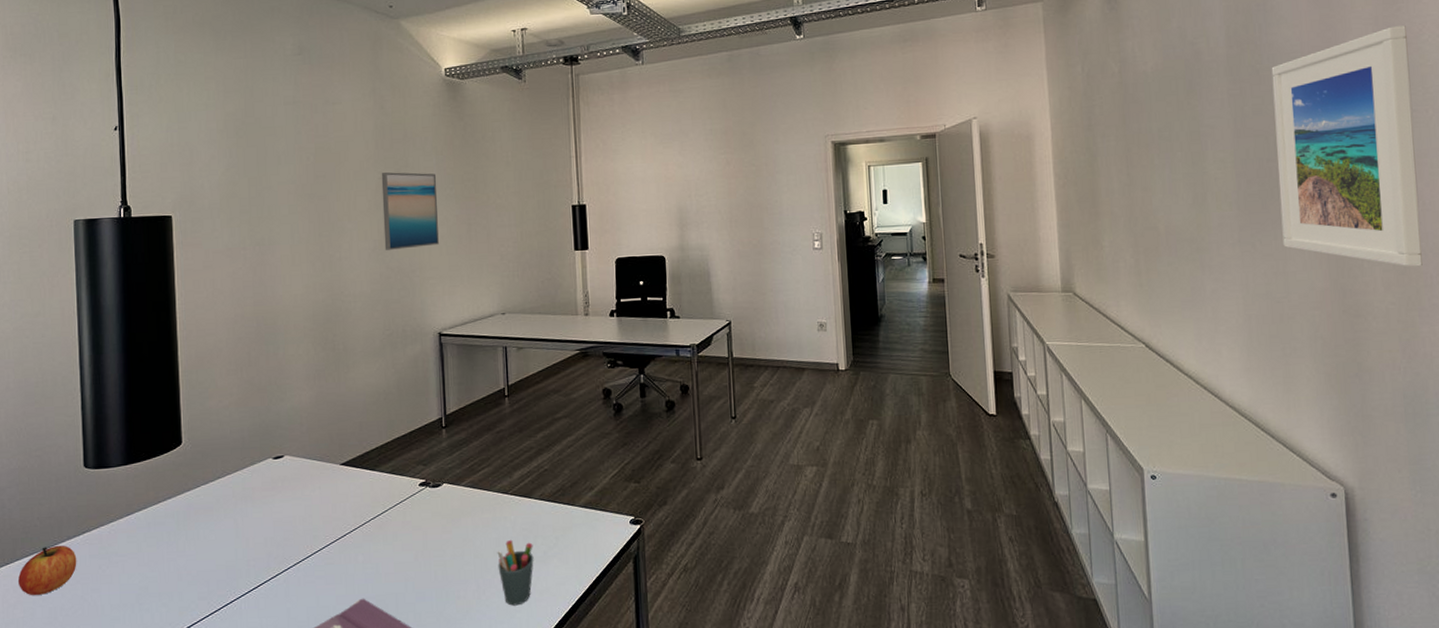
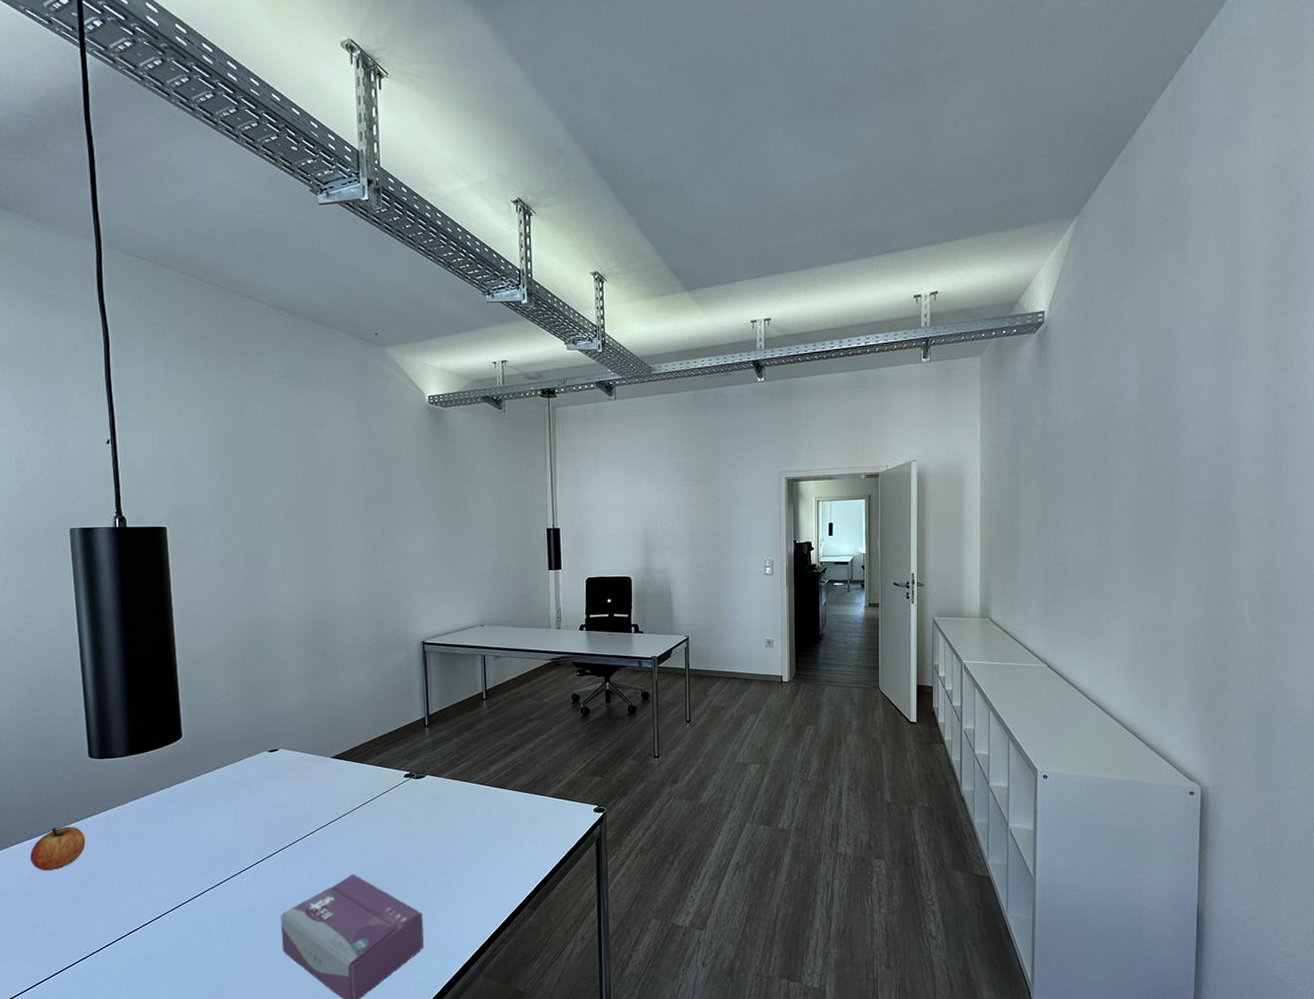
wall art: present [381,172,439,250] -> none [367,493,422,565]
pen holder: present [497,539,534,606] -> none [475,824,508,881]
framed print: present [1271,26,1423,267] -> none [1170,391,1292,604]

